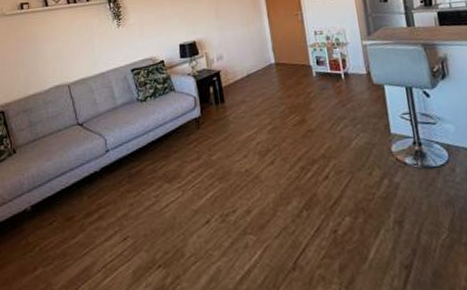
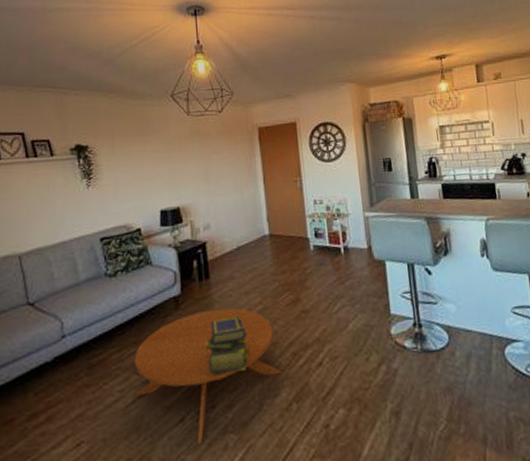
coffee table: none [165,127,293,242] -> present [134,308,283,444]
stack of books: none [223,135,262,184] -> present [204,316,249,374]

